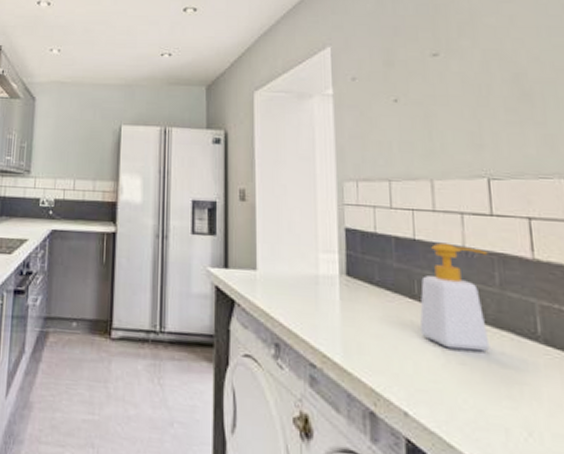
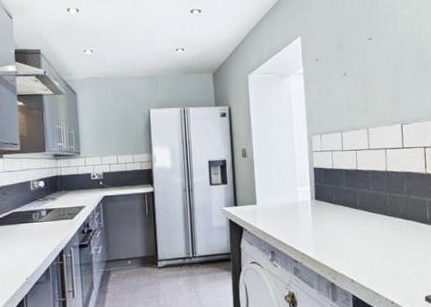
soap bottle: present [419,242,490,352] -> none [360,169,401,236]

